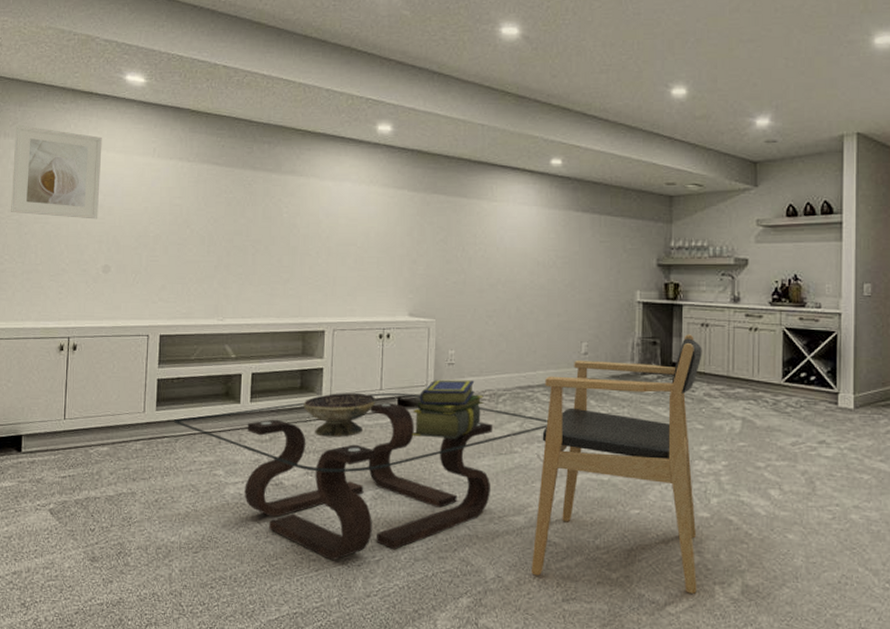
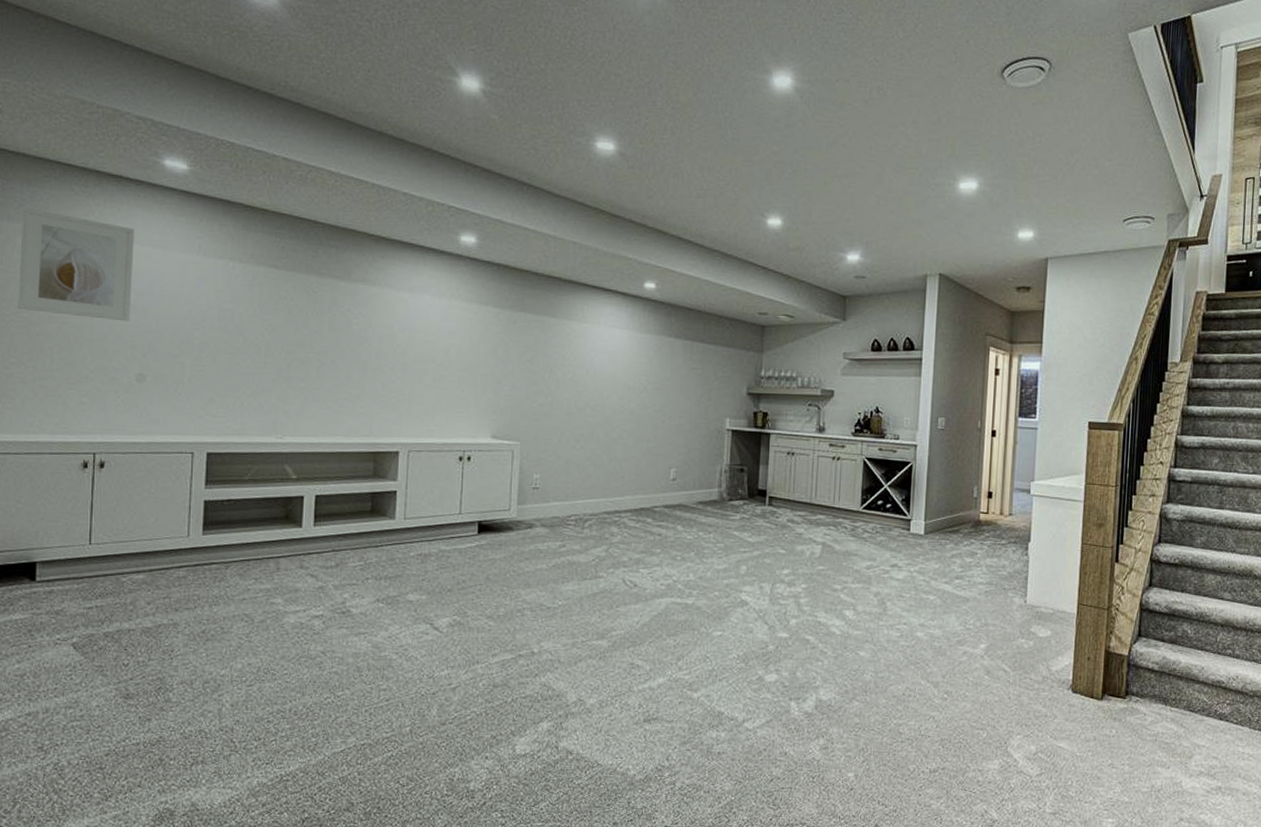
coffee table: present [174,393,549,560] -> none [225,517,635,689]
decorative bowl: present [303,392,376,438] -> none [374,516,455,563]
stack of books: present [412,379,484,439] -> none [492,504,569,564]
armchair: present [532,334,702,594] -> none [614,462,788,710]

